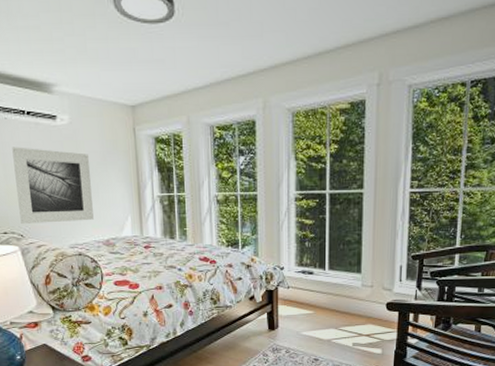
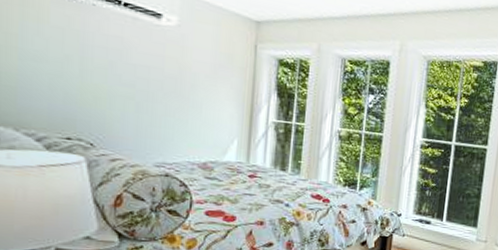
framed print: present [12,147,94,225] -> none [93,39,195,138]

